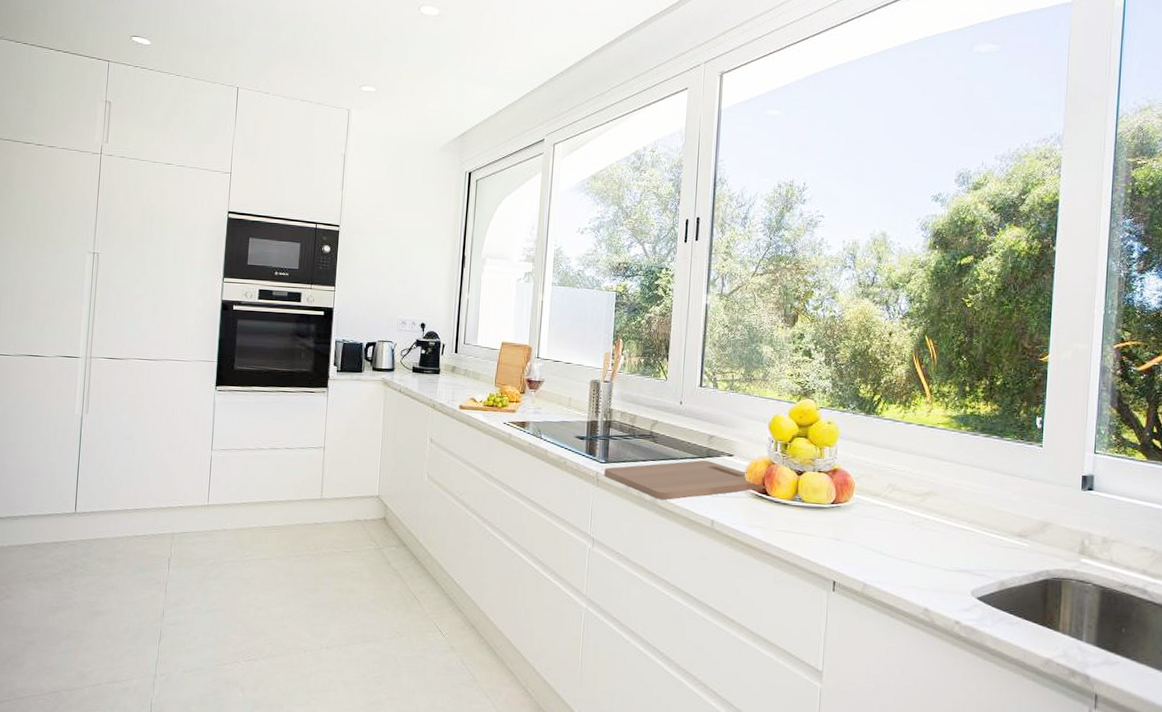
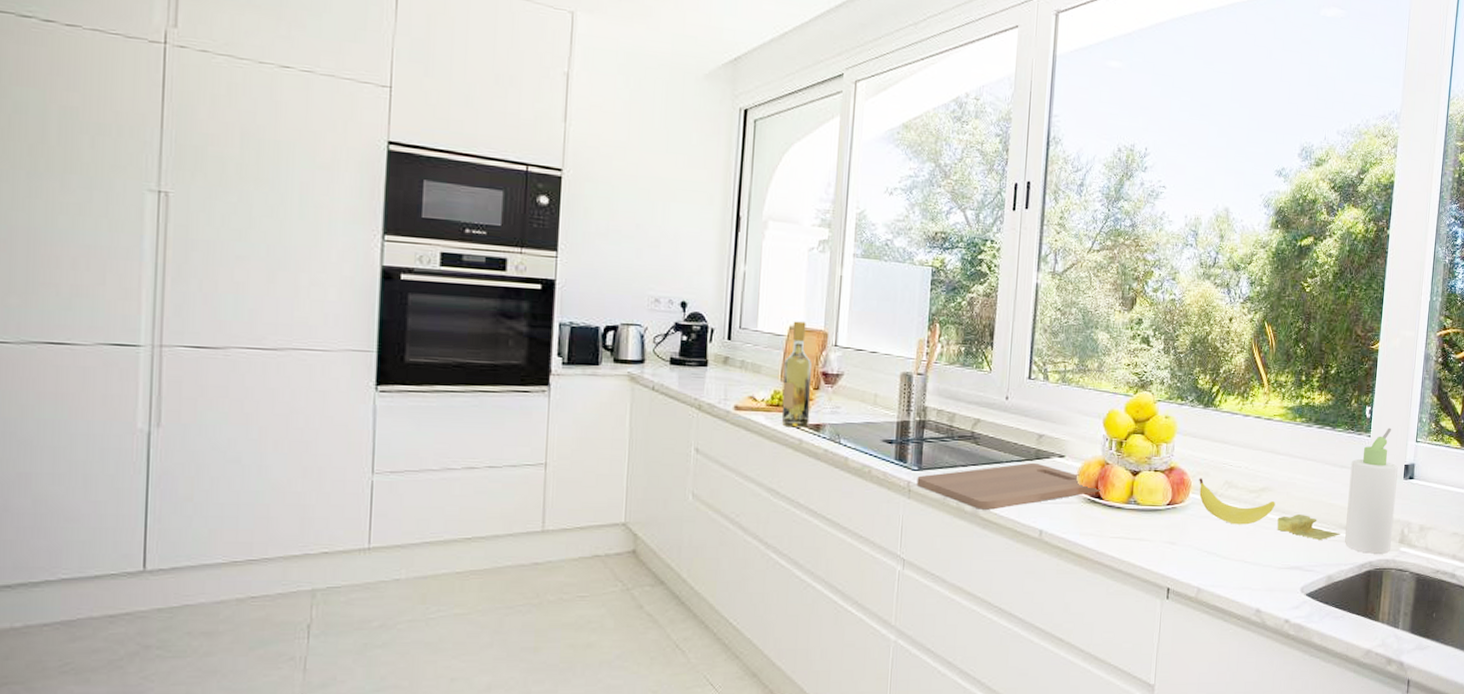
bottle: none [495,338,519,424] -> present [781,321,812,428]
banana: none [862,480,941,527] -> present [1199,478,1275,525]
sponge: none [944,519,1013,546] -> present [1277,514,1341,540]
bottle: none [1018,438,1074,564] -> present [1345,427,1398,554]

